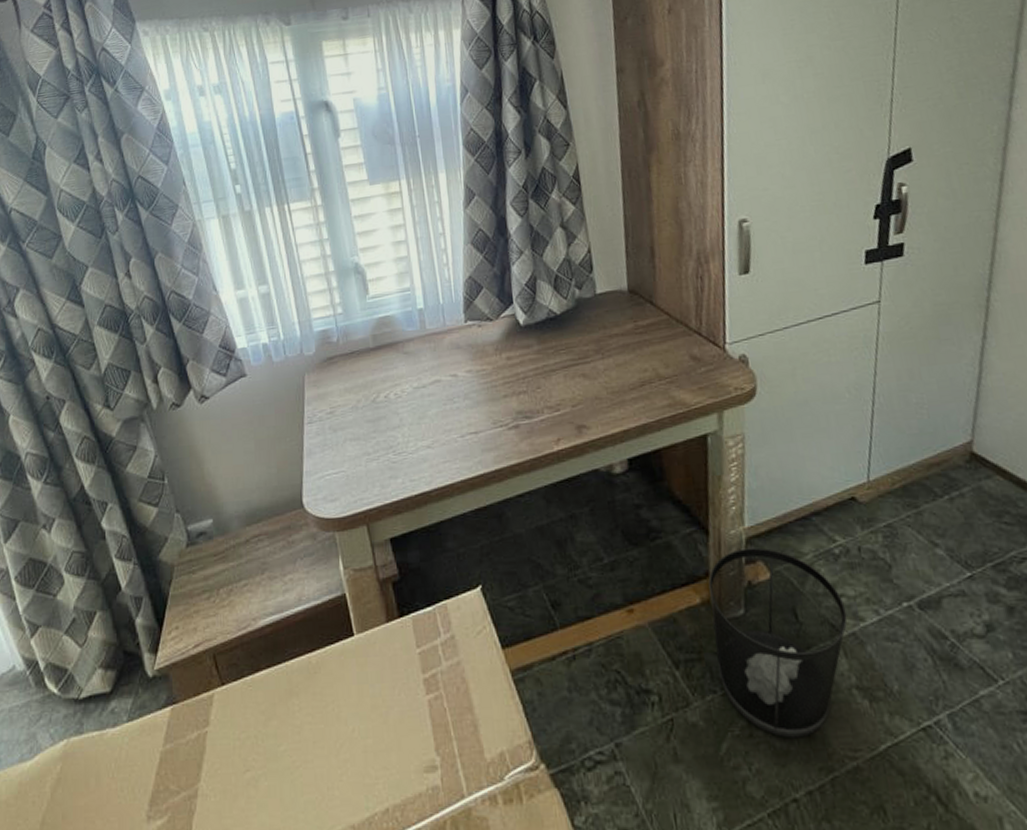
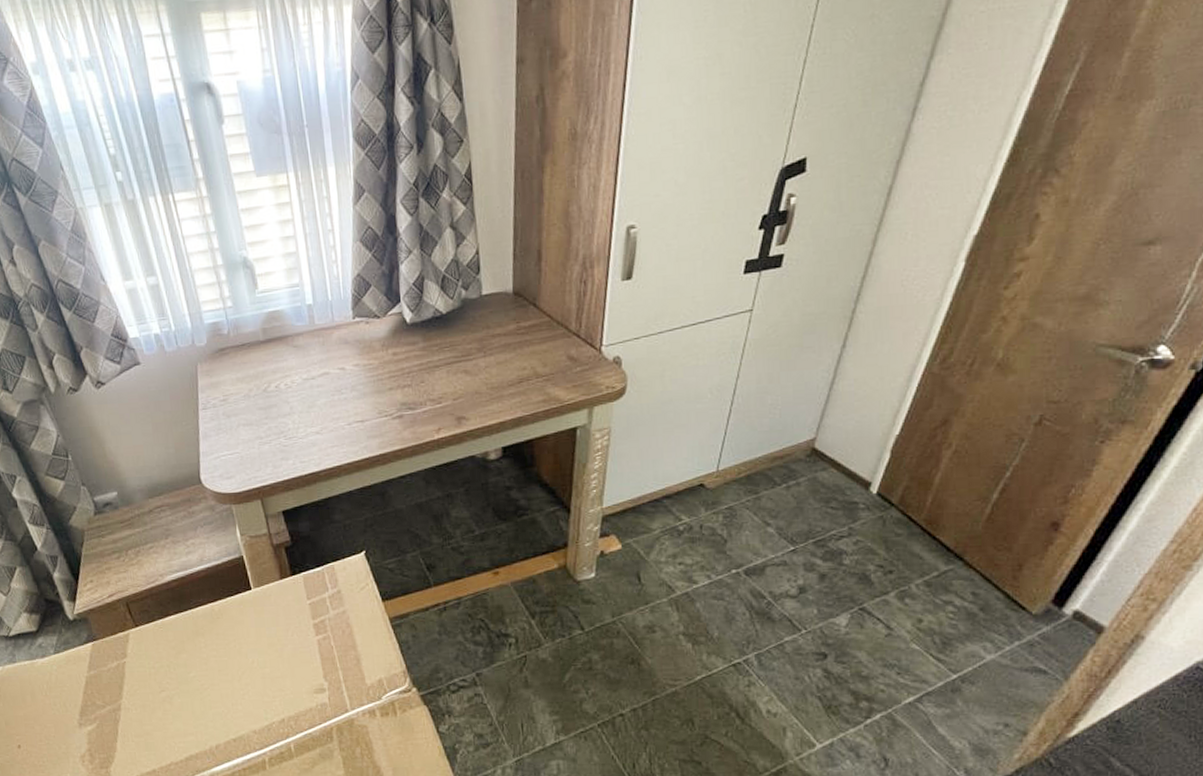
waste bin: present [708,547,848,739] -> none [566,524,683,671]

